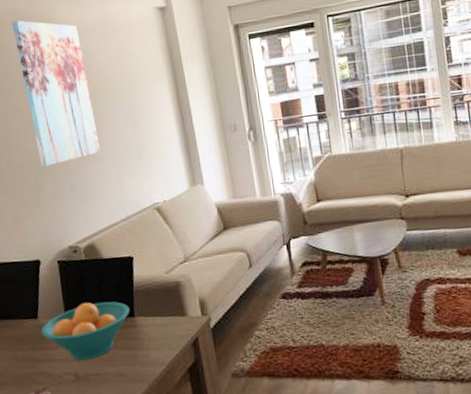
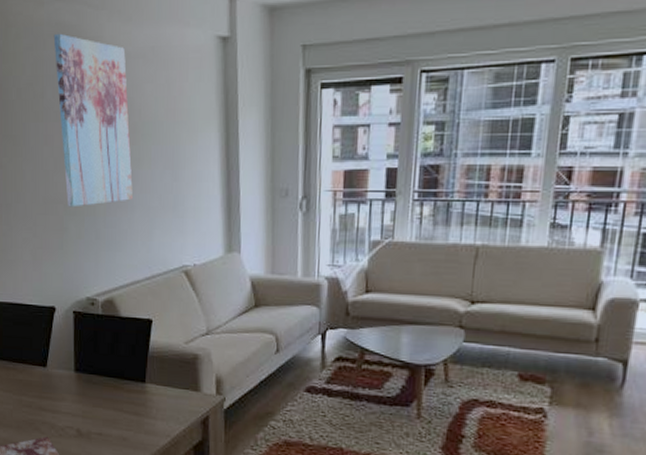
fruit bowl: present [41,301,130,361] -> none [48,359,142,418]

